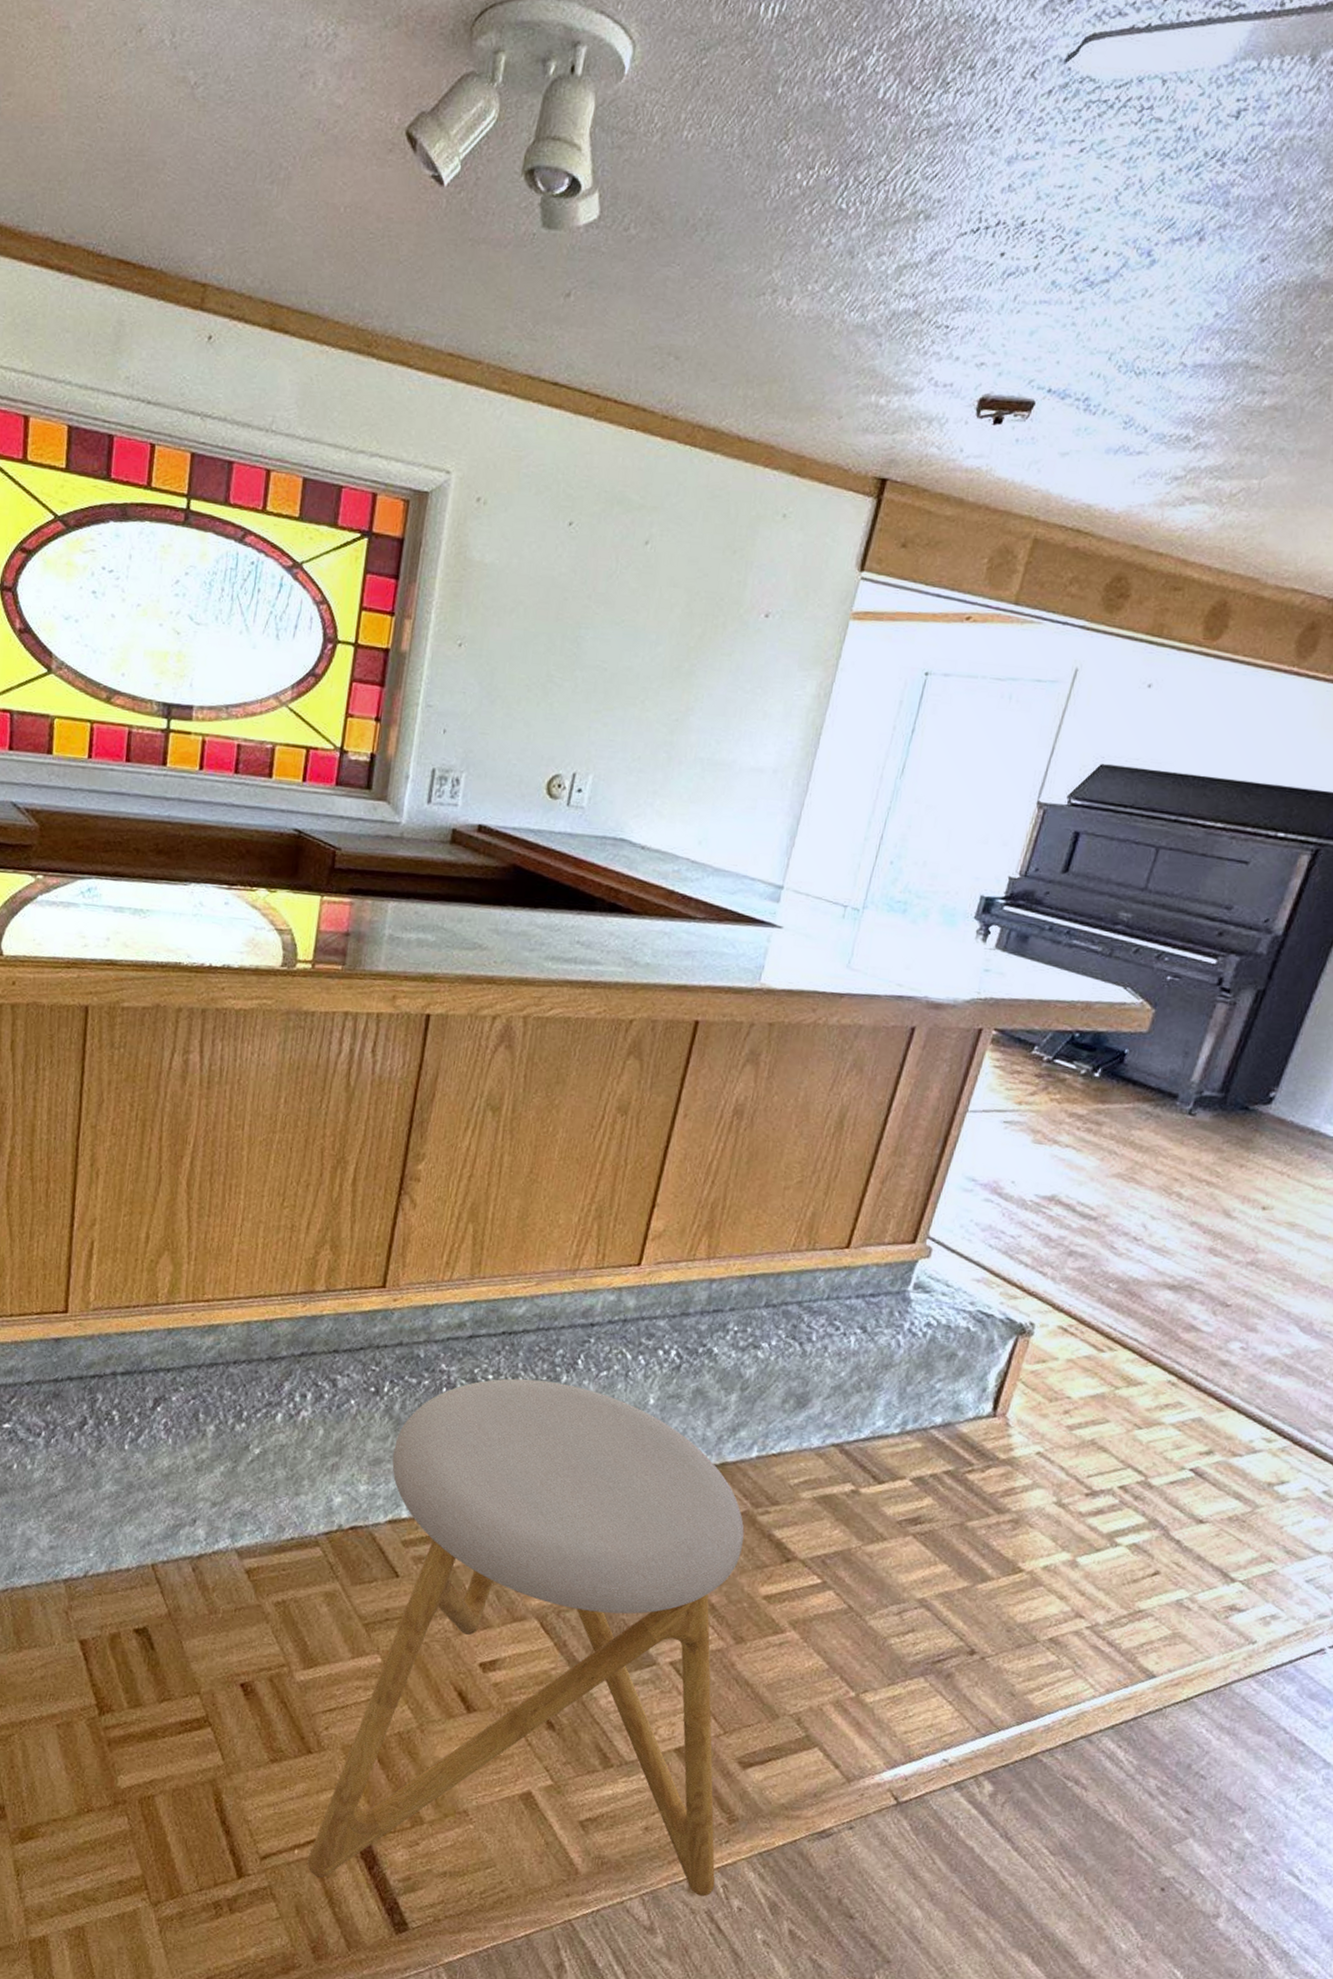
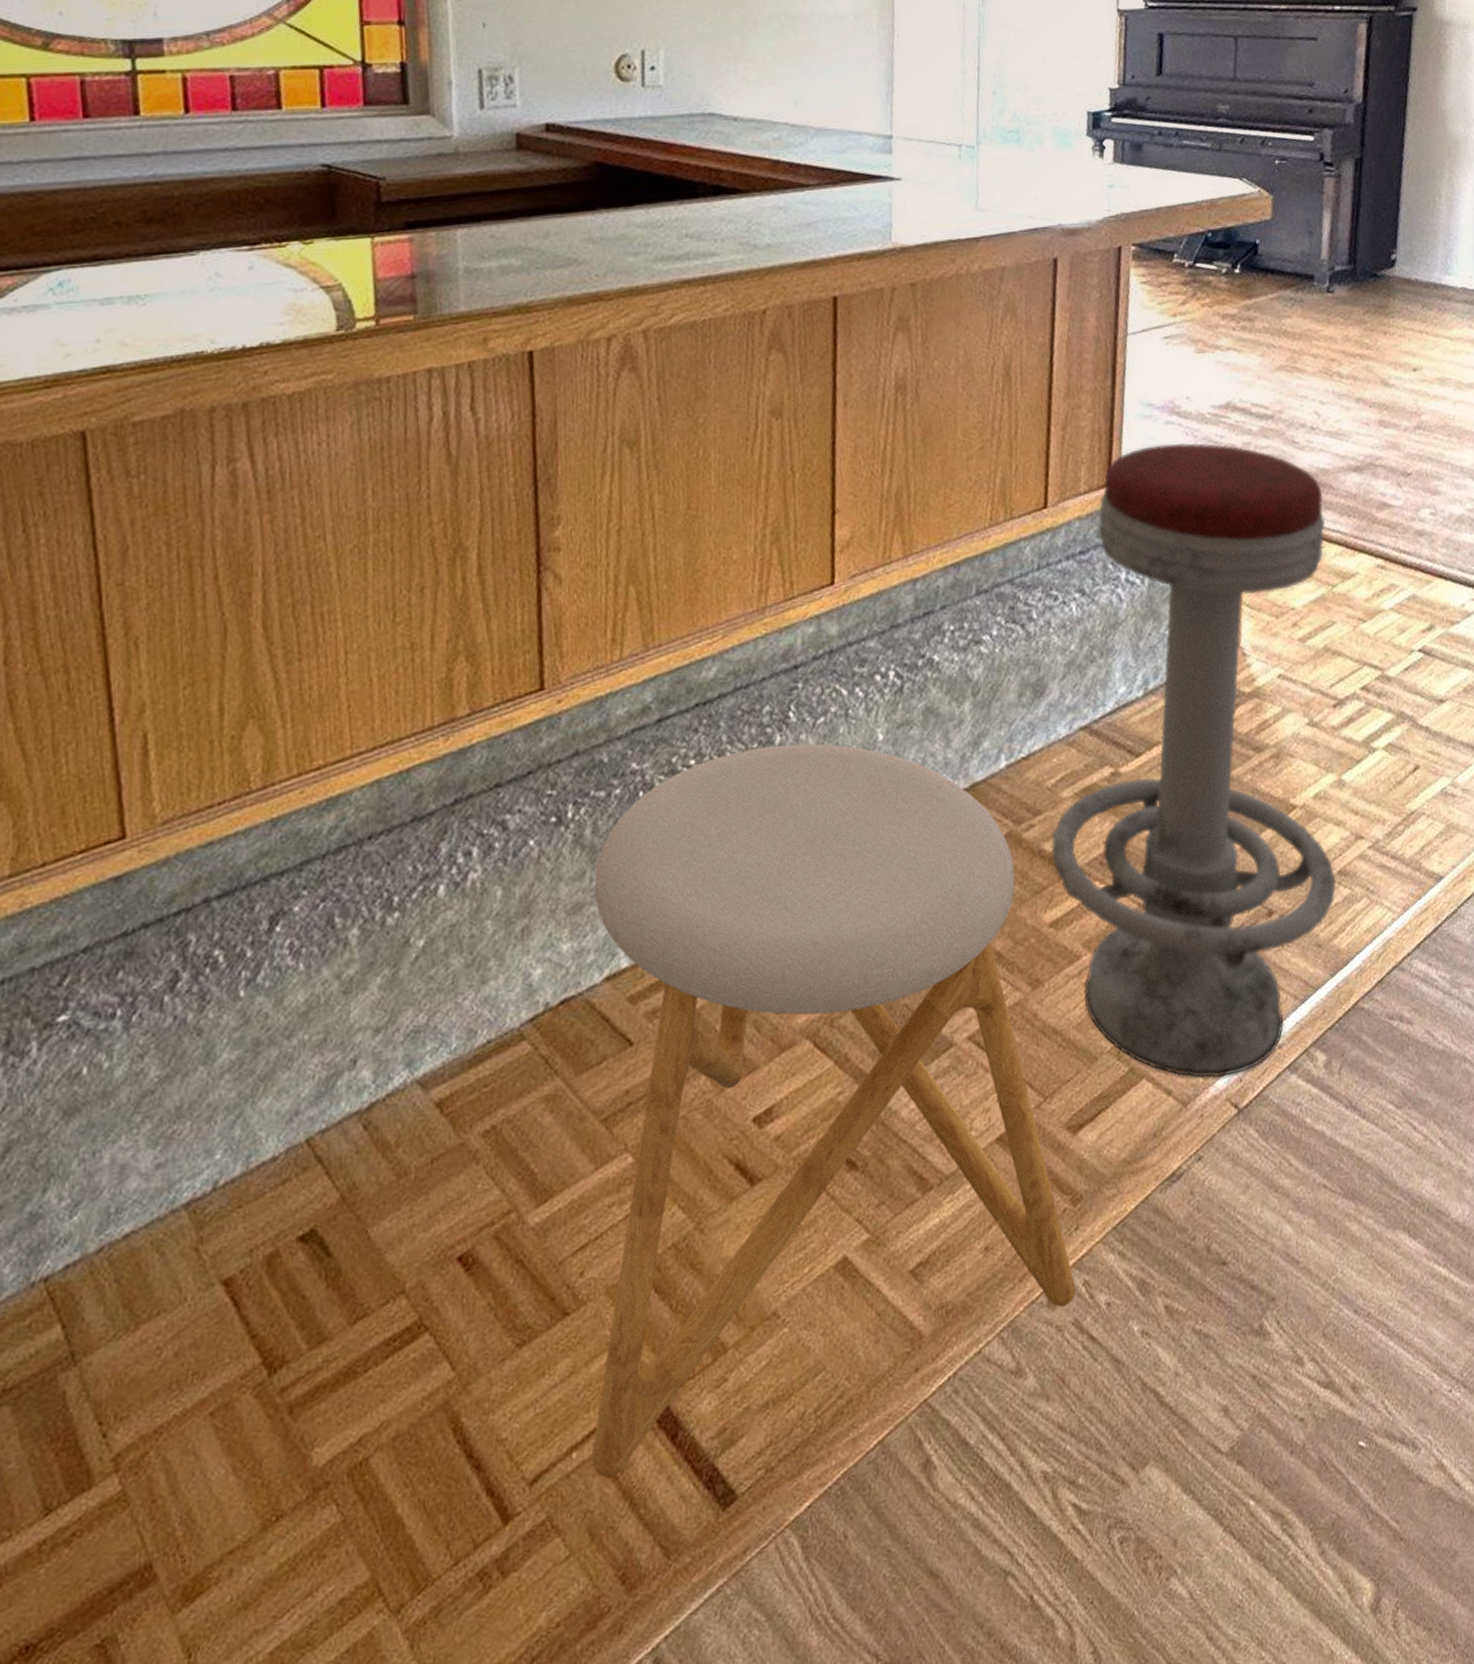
bar stool: none [779,1216,1130,1774] -> present [1050,442,1336,1079]

